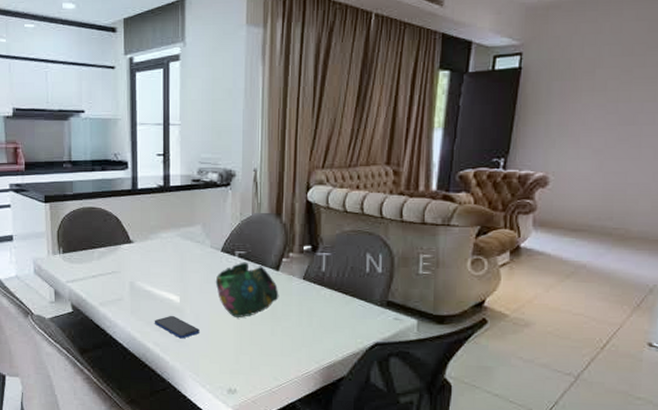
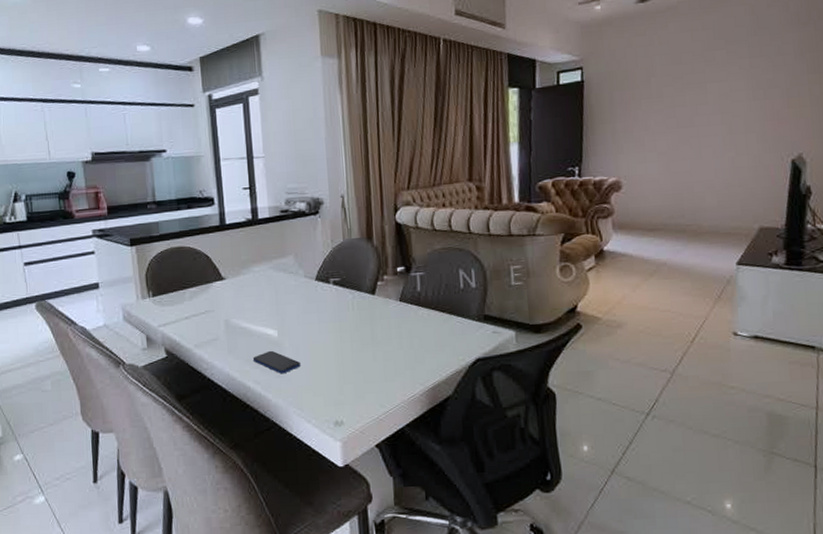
decorative bowl: present [215,262,279,317] -> none [312,288,378,346]

